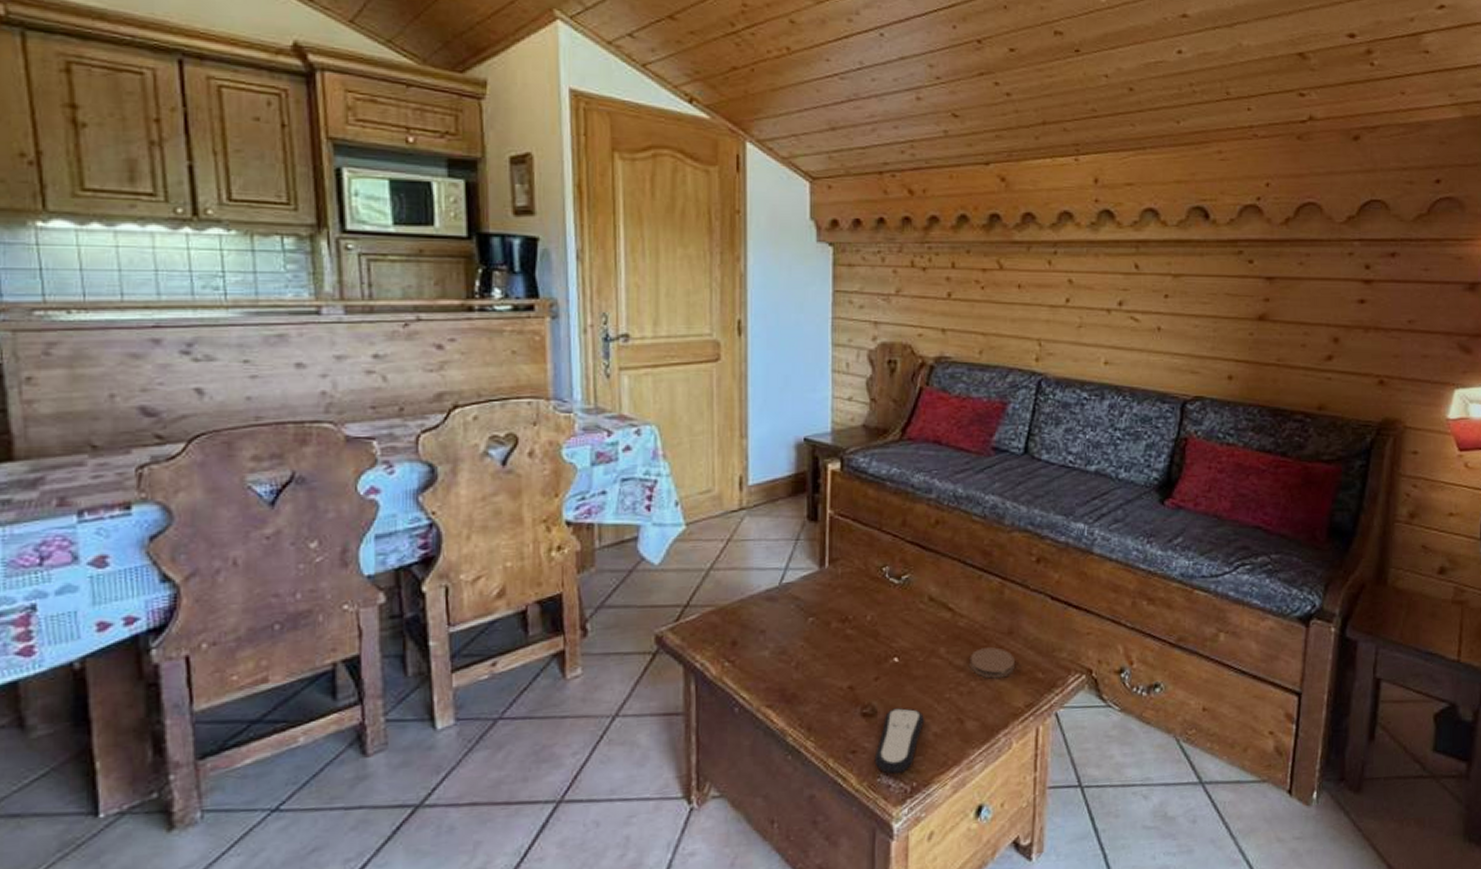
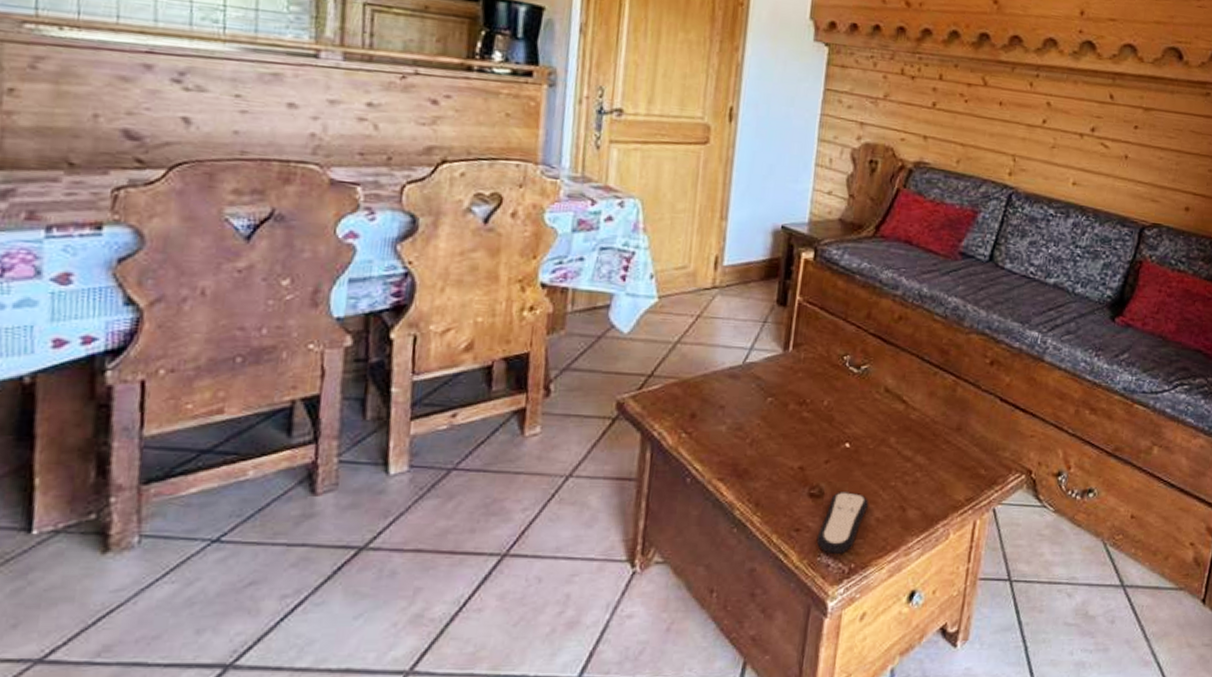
coaster: present [970,647,1015,679] -> none [917,441,960,471]

